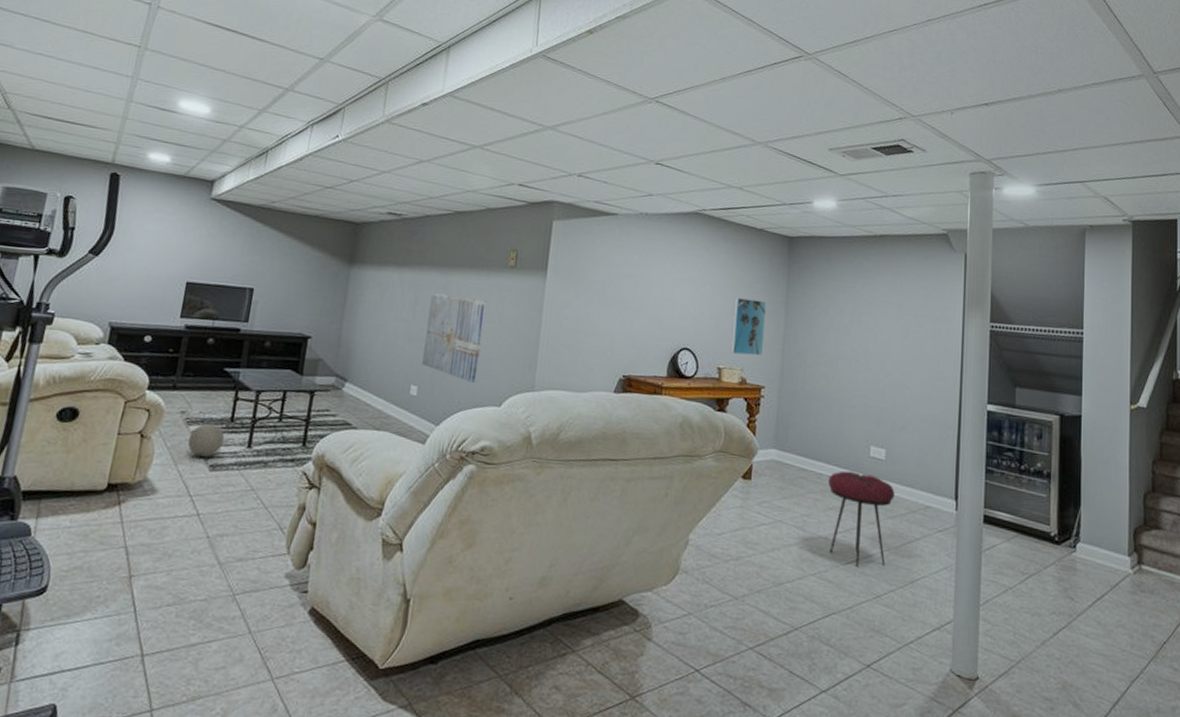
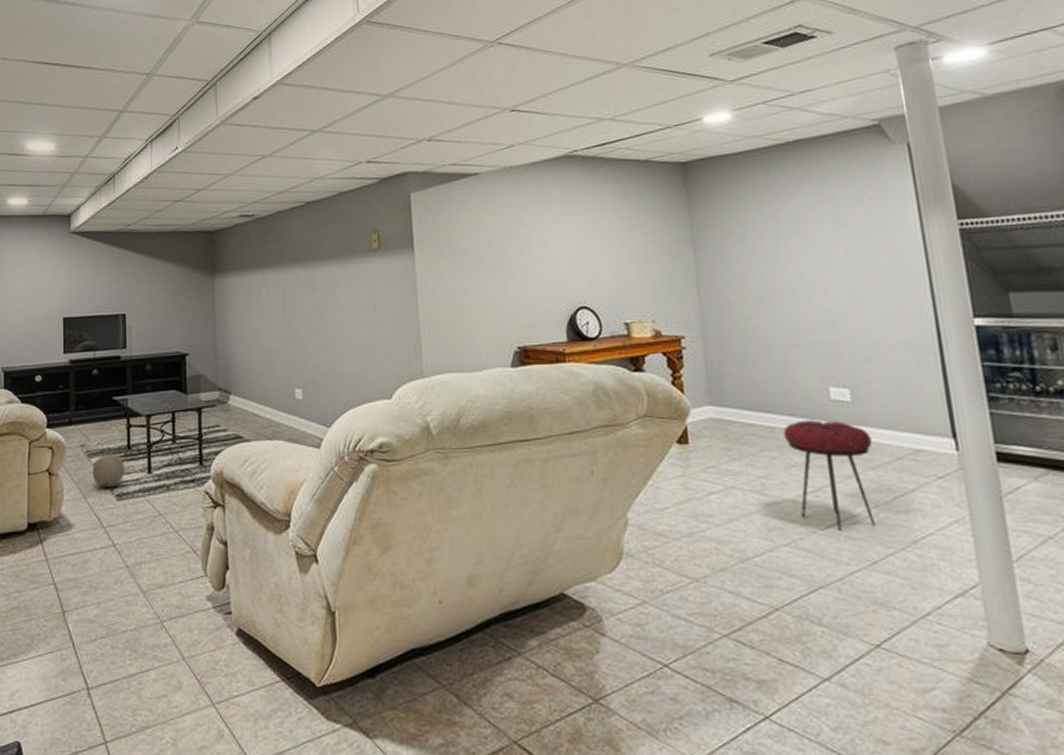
wall art: present [422,293,487,383] -> none [298,288,362,378]
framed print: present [730,298,767,356] -> none [629,240,676,306]

